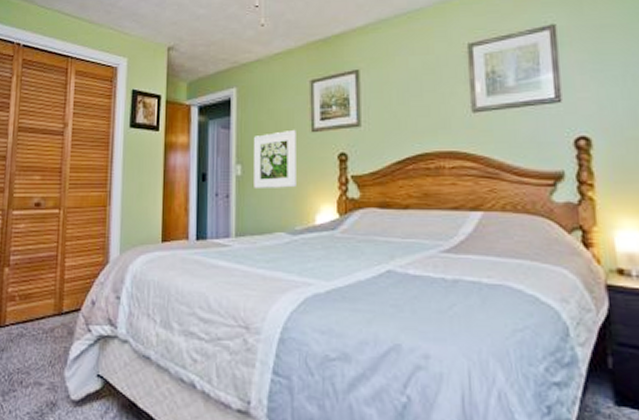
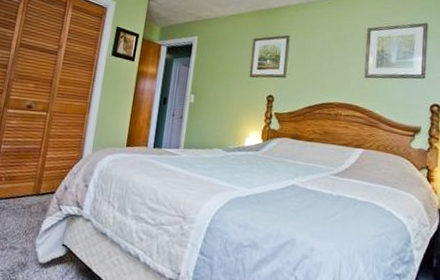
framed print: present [254,129,296,190] -> none [202,73,239,117]

